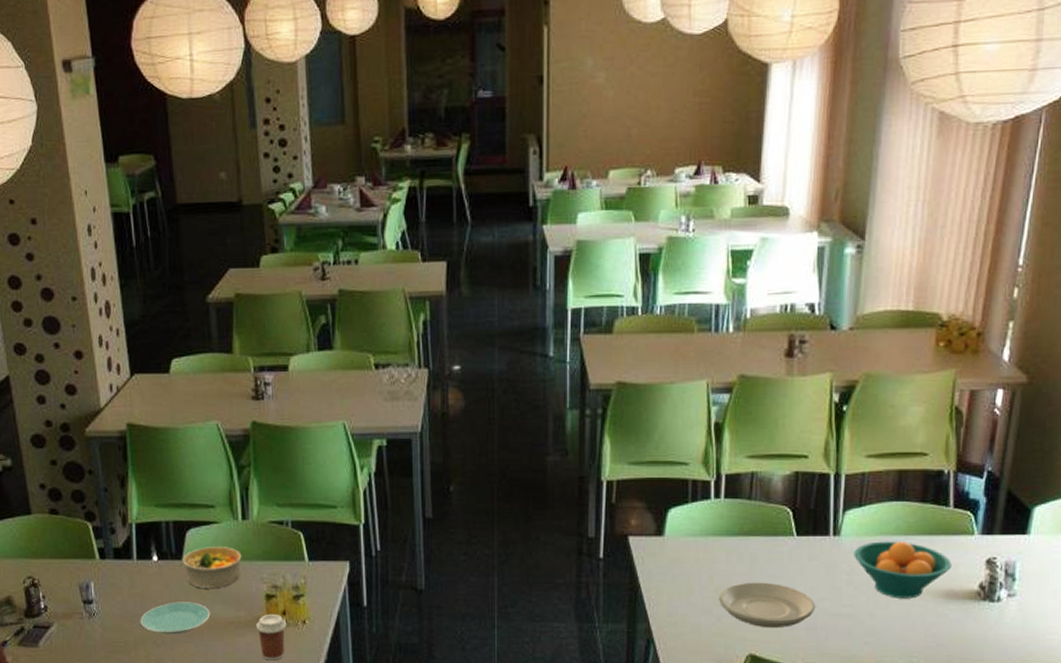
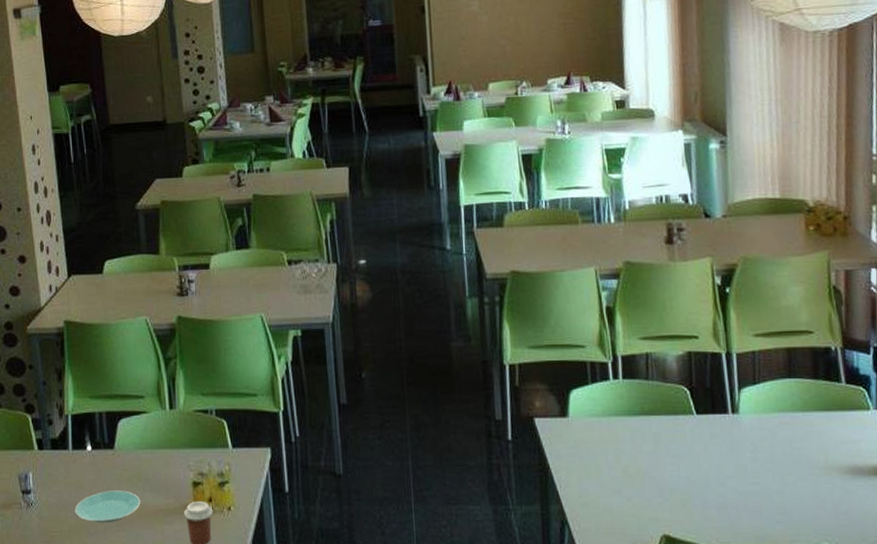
bowl: present [183,547,242,588] -> none [115,436,170,476]
plate: present [719,582,815,629] -> none [627,461,723,508]
fruit bowl: present [854,541,952,599] -> none [754,418,853,475]

